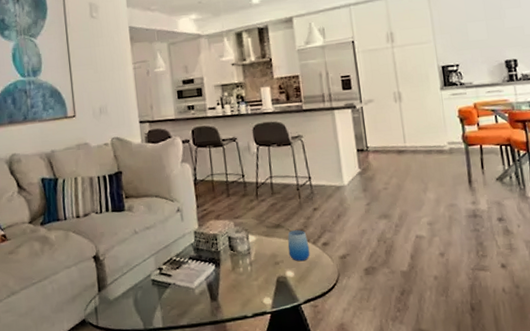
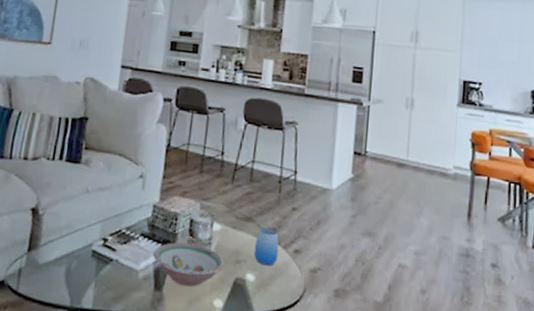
bowl: none [203,256,266,293] -> present [153,242,224,287]

